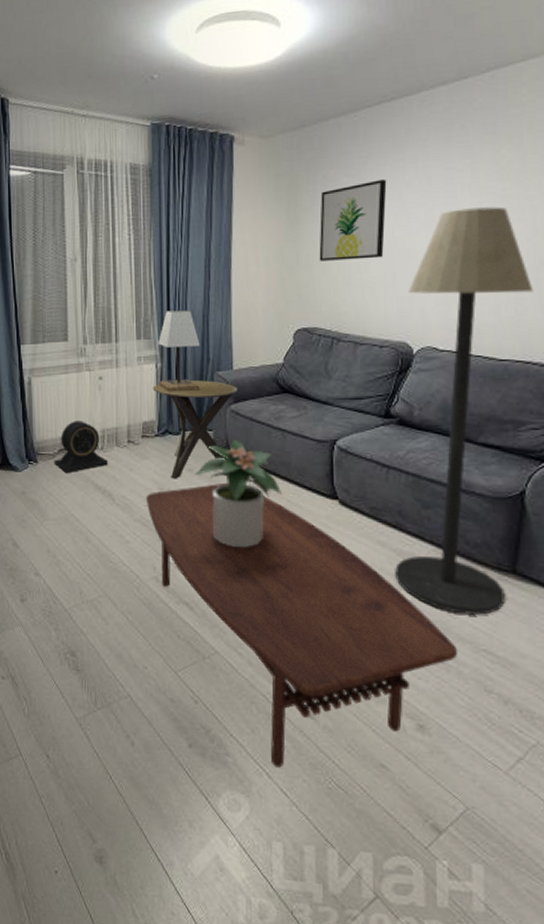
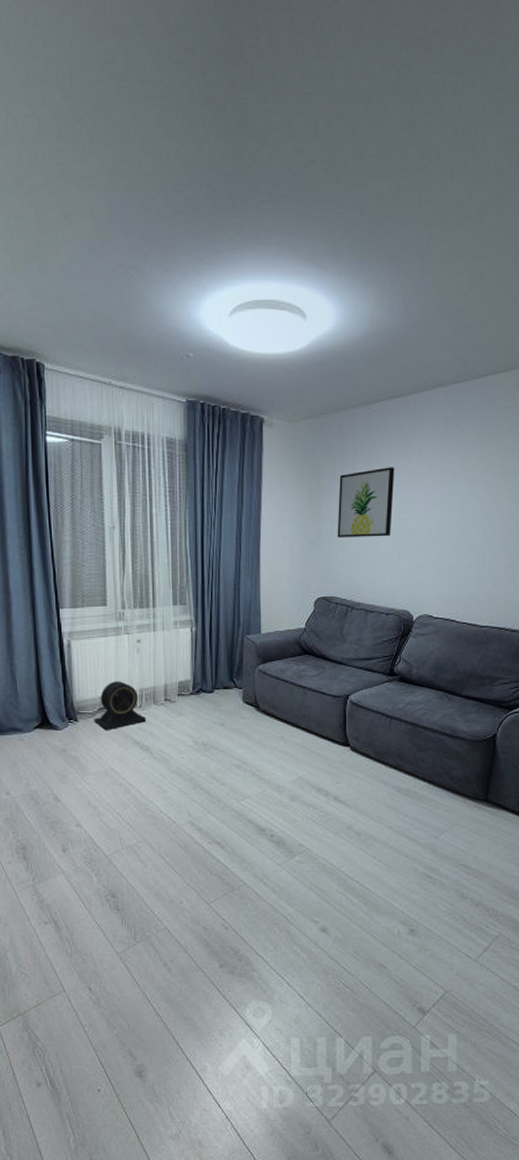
coffee table: present [145,482,458,768] -> none [181,734,442,976]
side table: present [152,380,239,479] -> none [188,643,266,733]
lamp: present [158,310,200,392] -> none [193,579,232,654]
potted plant: present [195,438,281,547] -> none [226,695,302,791]
floor lamp: present [395,206,534,616] -> none [395,496,508,838]

